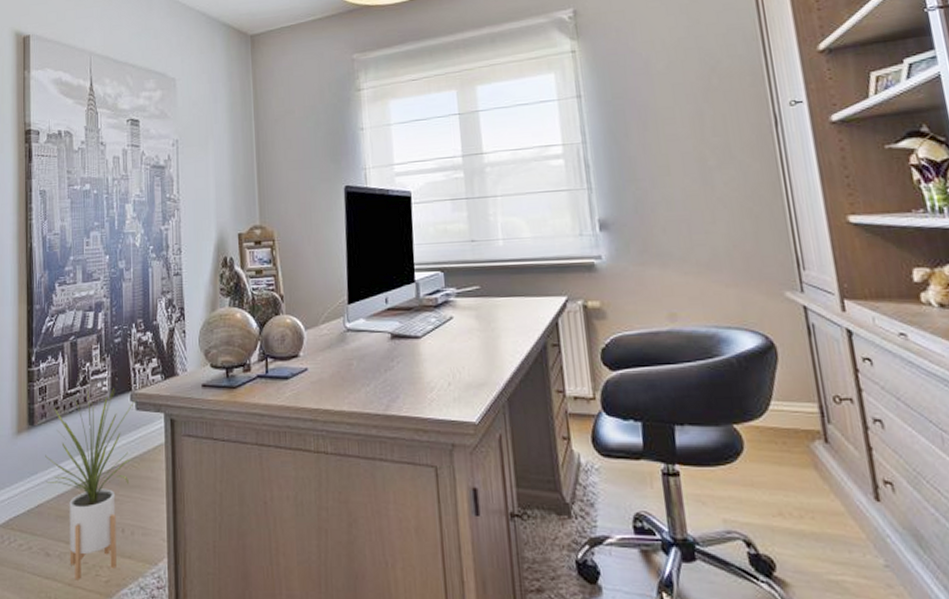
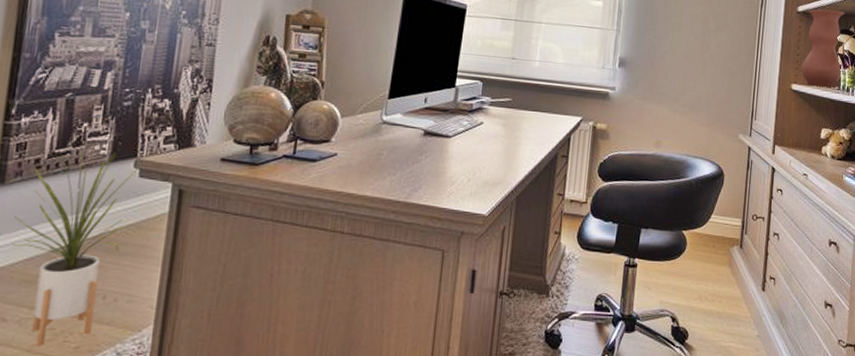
vase: none [847,108,927,213] -> present [800,9,845,87]

